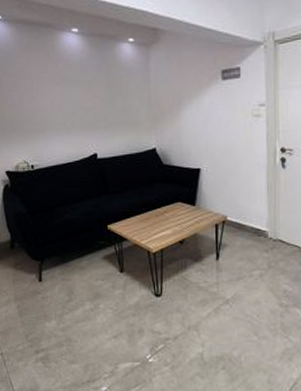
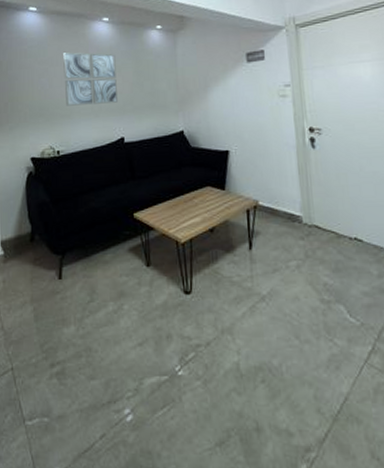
wall art: none [32,65,91,121] -> present [63,52,119,106]

